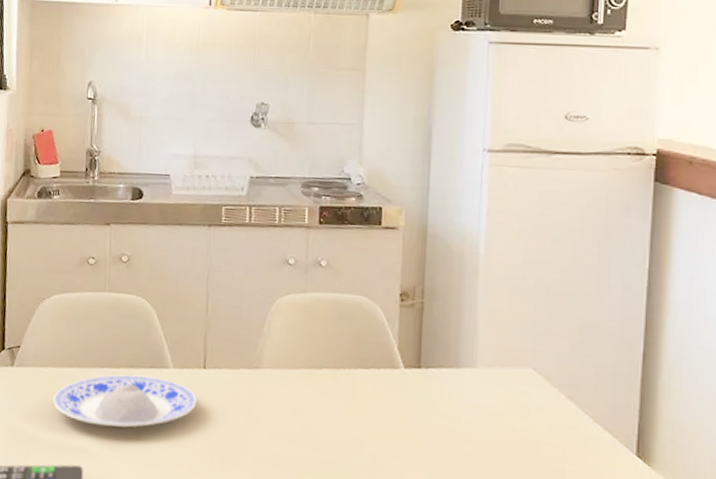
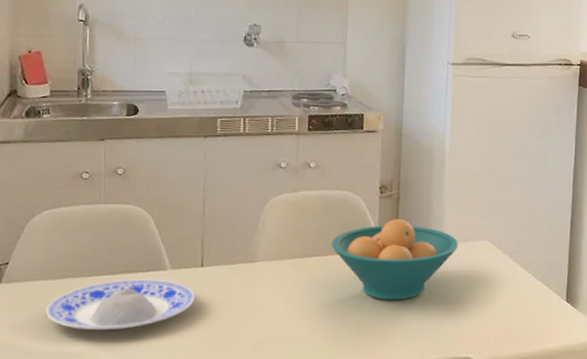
fruit bowl: none [343,332,496,431] -> present [331,218,459,301]

